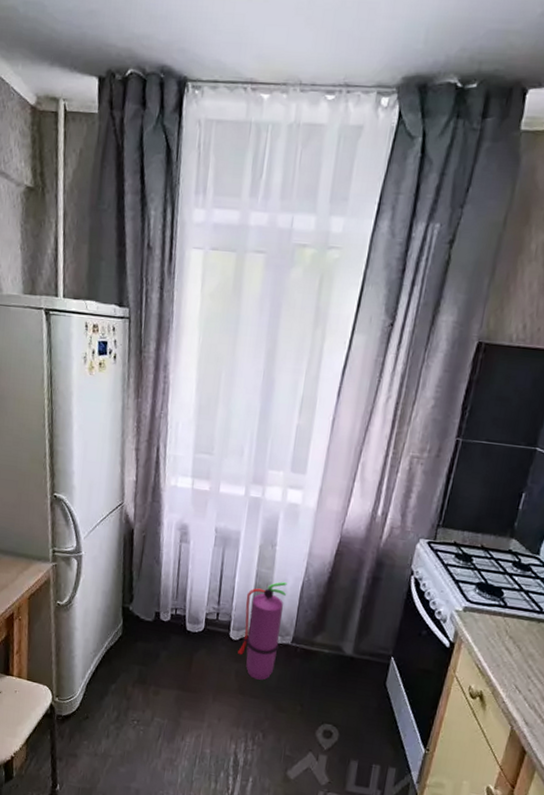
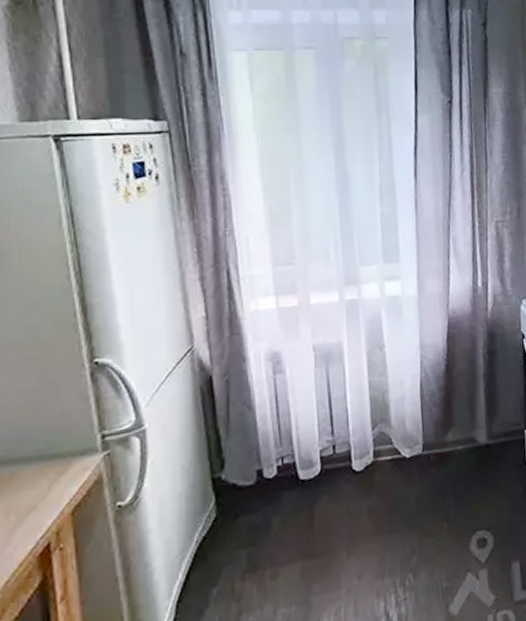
fire extinguisher: present [238,582,287,680] -> none [362,385,410,510]

